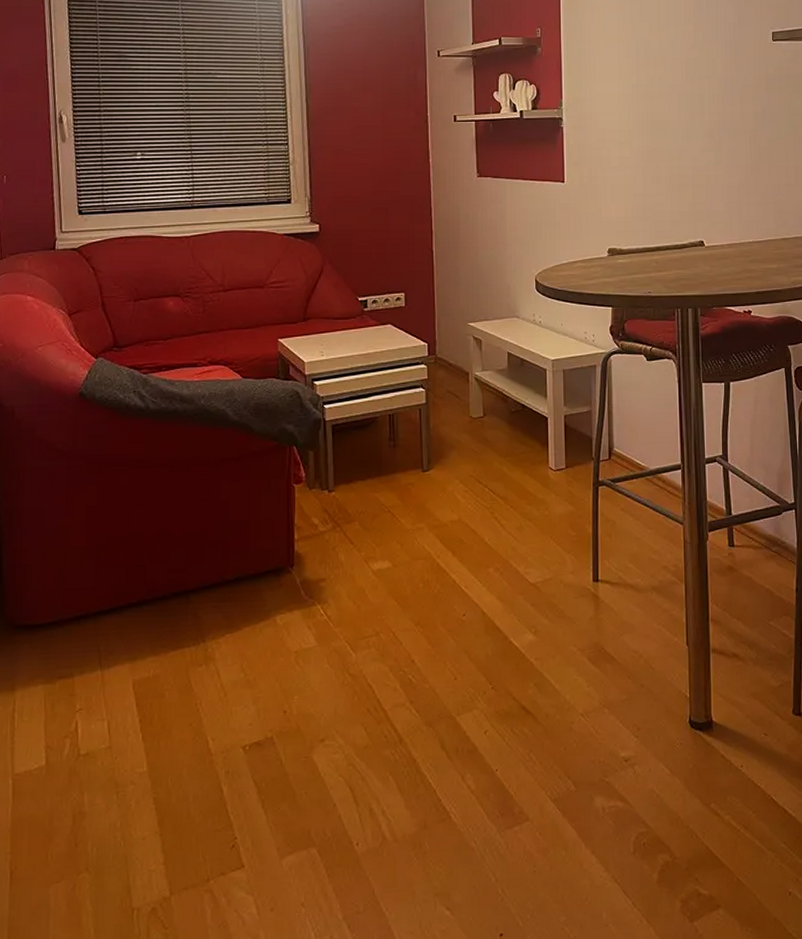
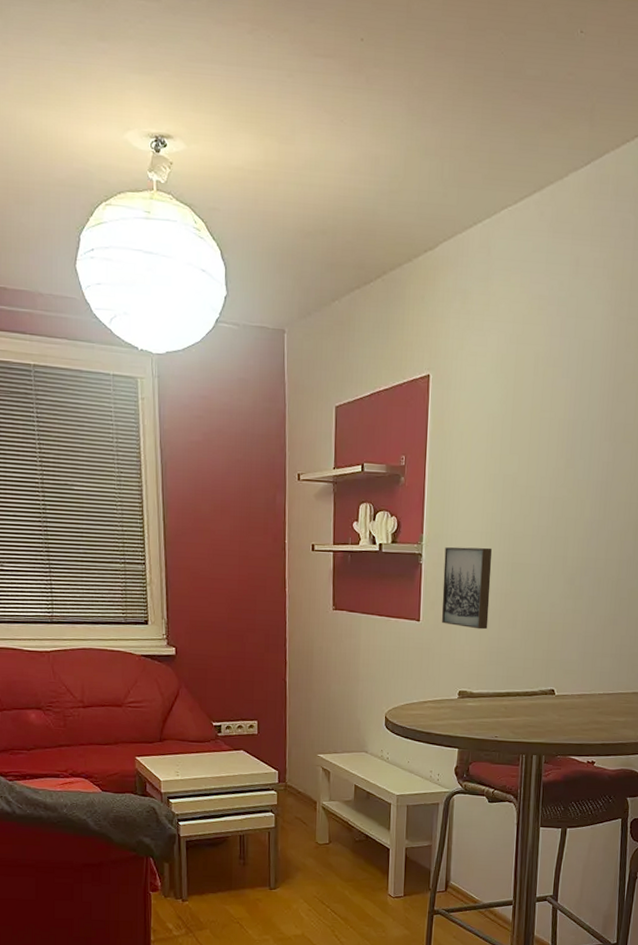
wall art: none [584,108,632,187] -> present [442,547,492,630]

